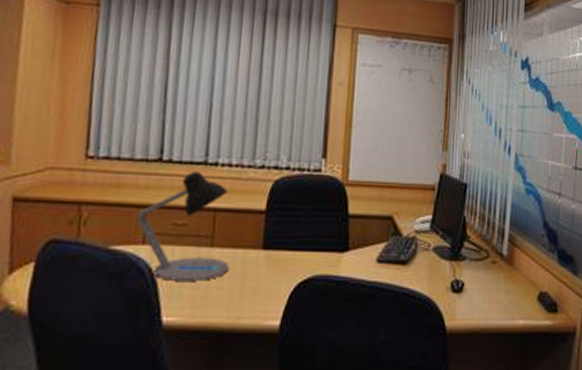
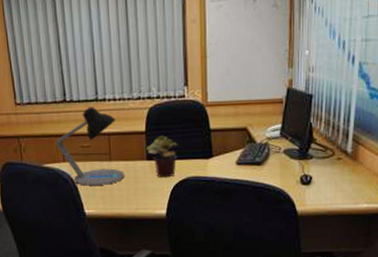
potted plant: none [264,218,307,275] -> present [146,136,178,178]

